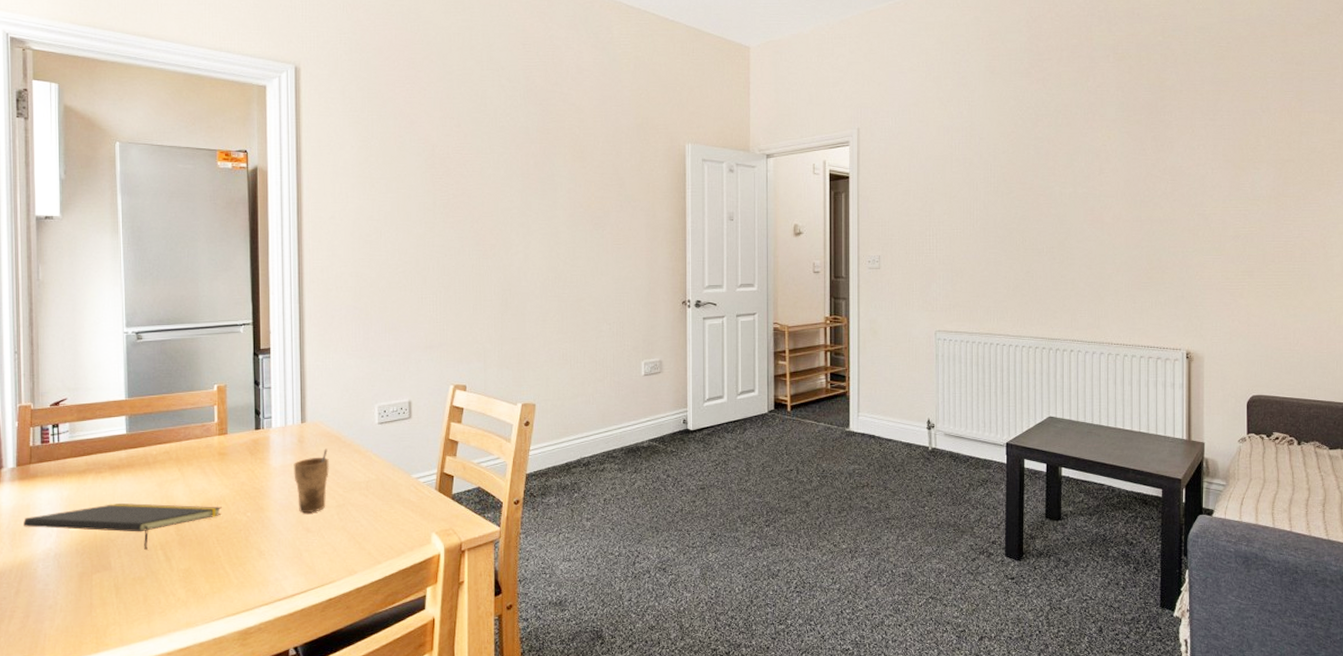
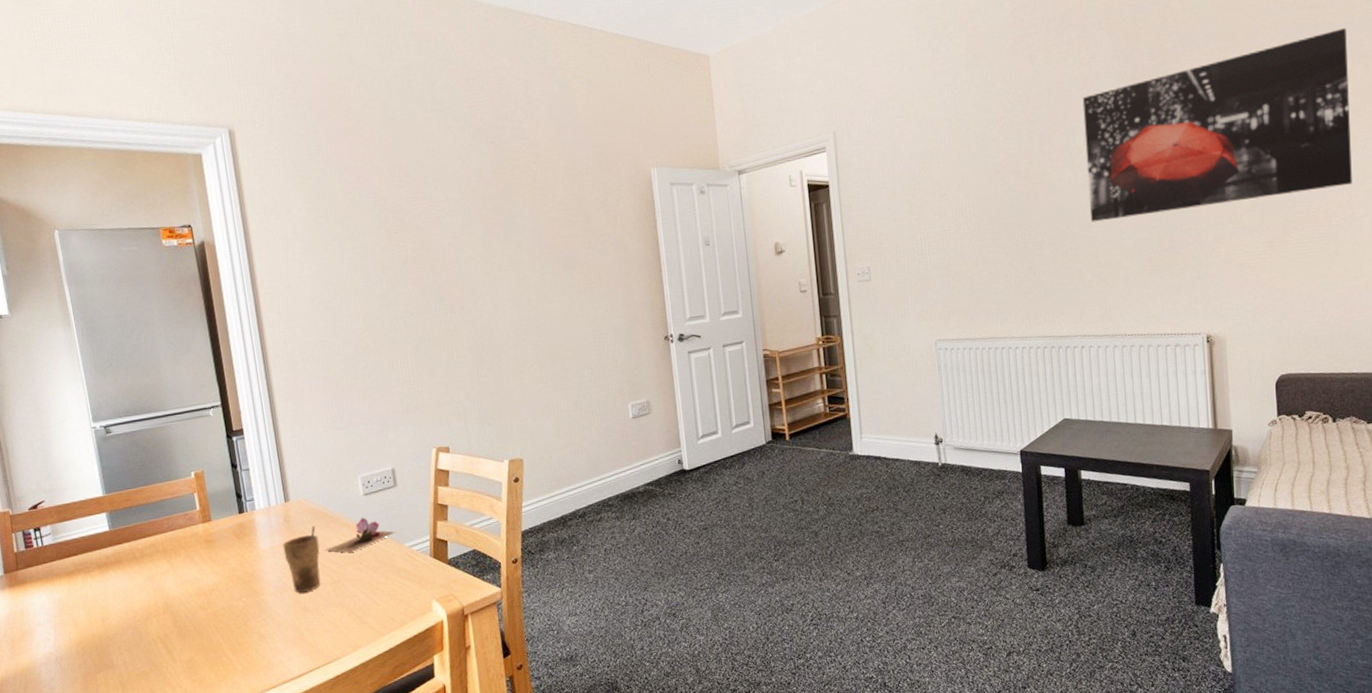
notepad: present [23,502,222,550] -> none [19,594,216,645]
flower: none [335,445,405,478] -> present [326,517,396,553]
wall art: none [1087,84,1328,236] -> present [1082,27,1352,222]

